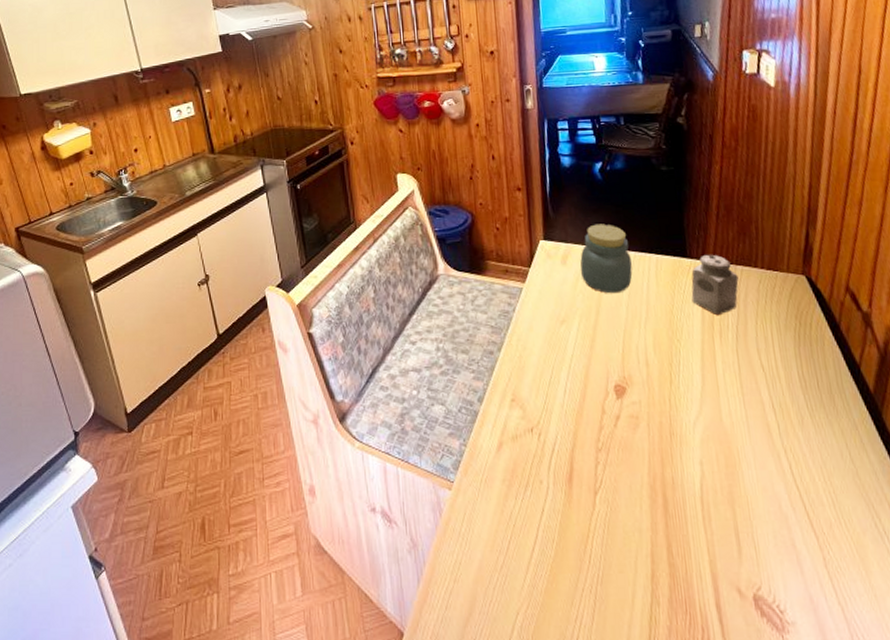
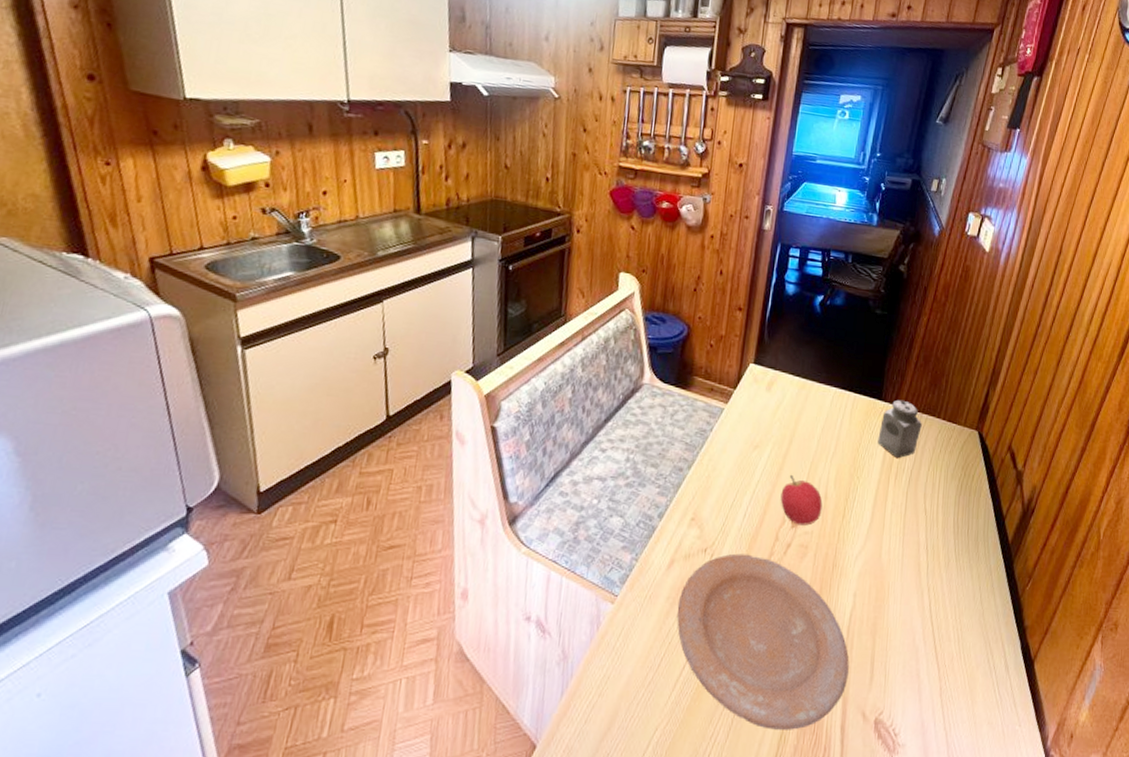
plate: none [514,430,713,610] -> present [677,553,849,730]
jar: present [580,224,633,294] -> none [783,355,833,426]
fruit: none [598,345,646,396] -> present [780,474,823,526]

